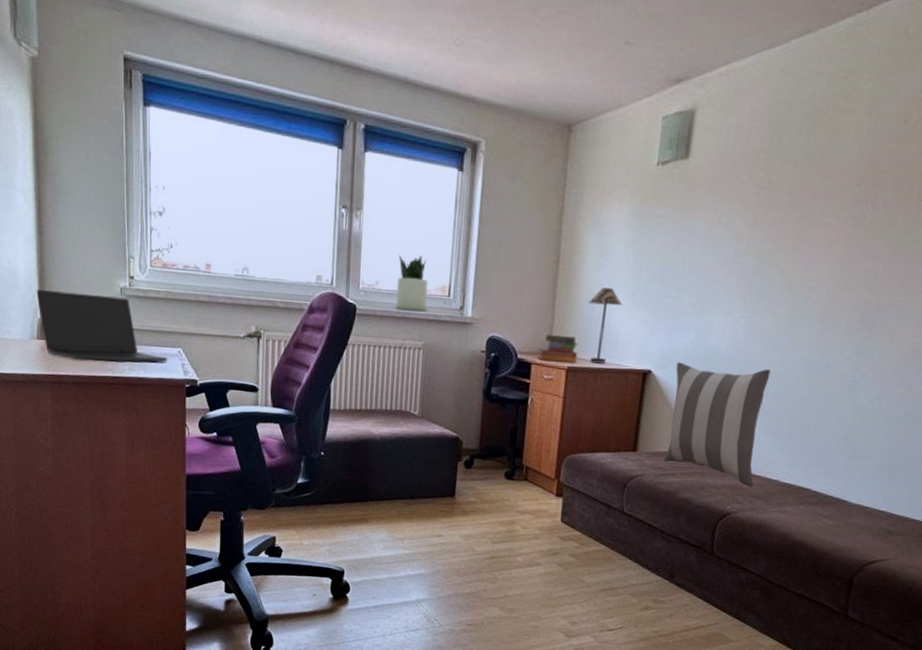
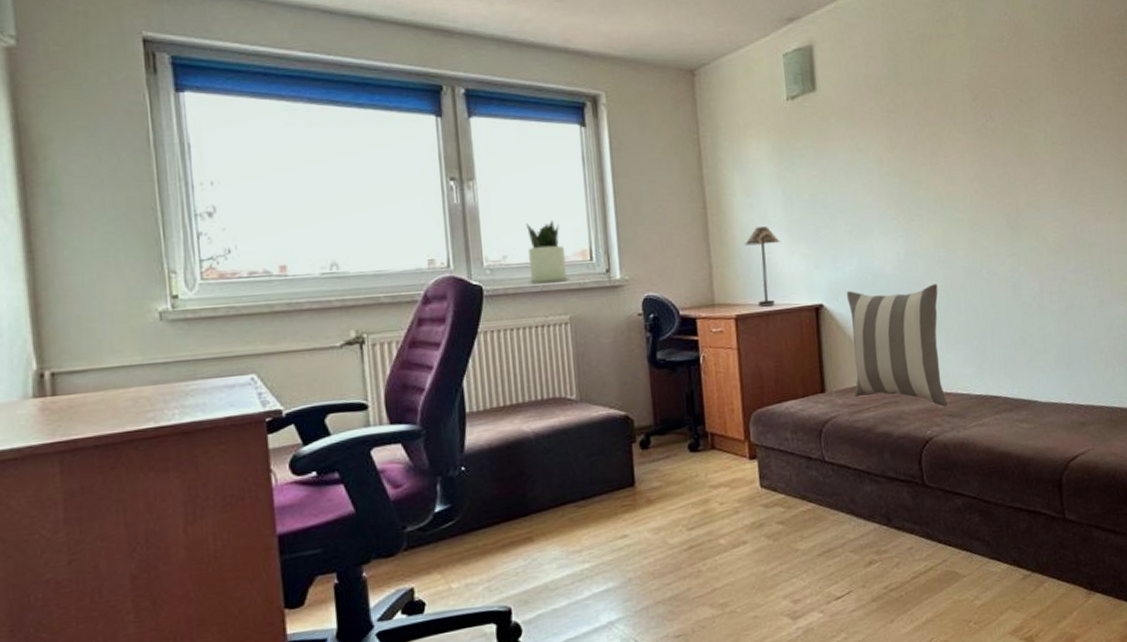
laptop: present [36,290,168,363] -> none [28,323,237,417]
books: present [537,335,578,363] -> none [700,282,744,313]

